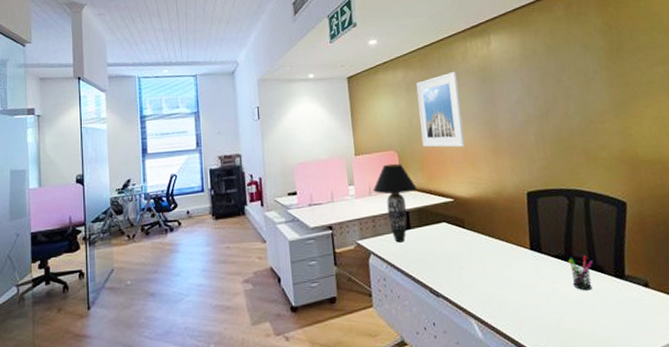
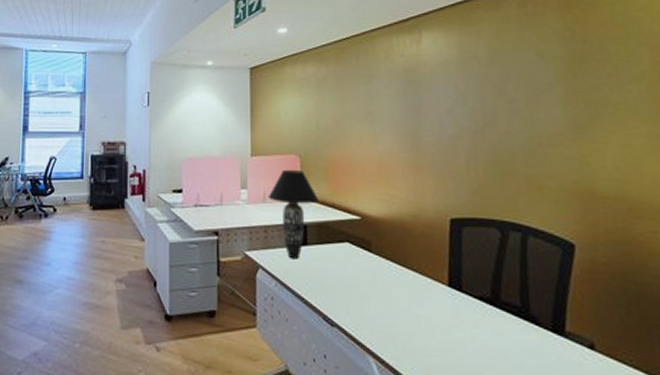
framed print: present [416,71,466,148] -> none [328,70,381,158]
pen holder: present [568,256,593,291] -> none [495,301,526,344]

